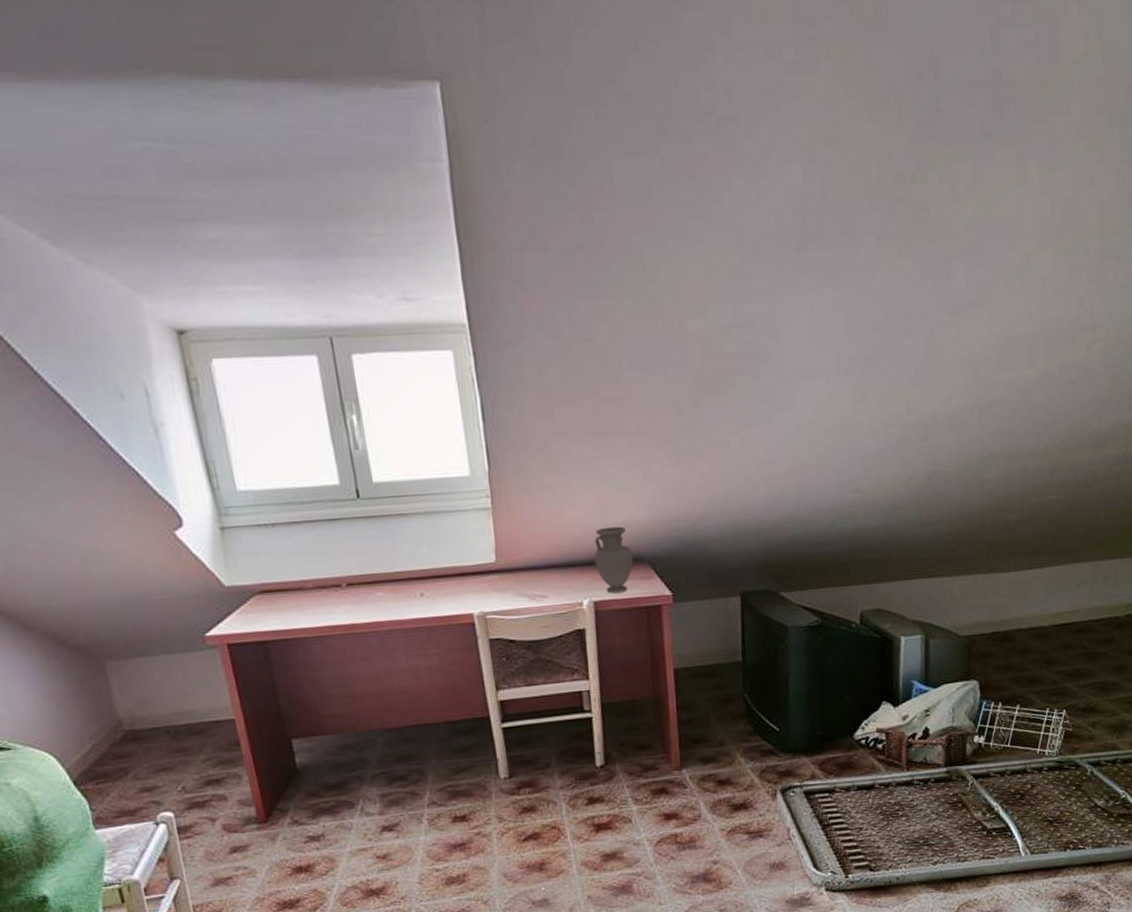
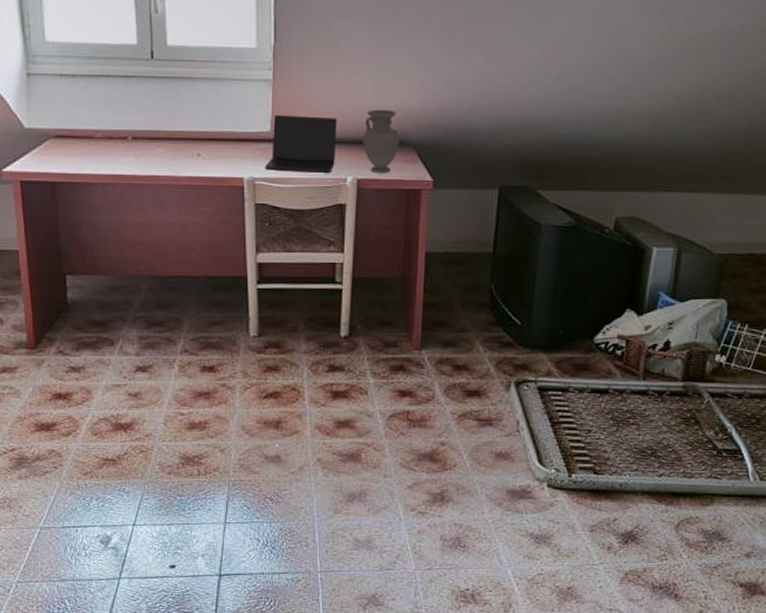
laptop: none [494,541,569,603] -> present [265,115,337,173]

